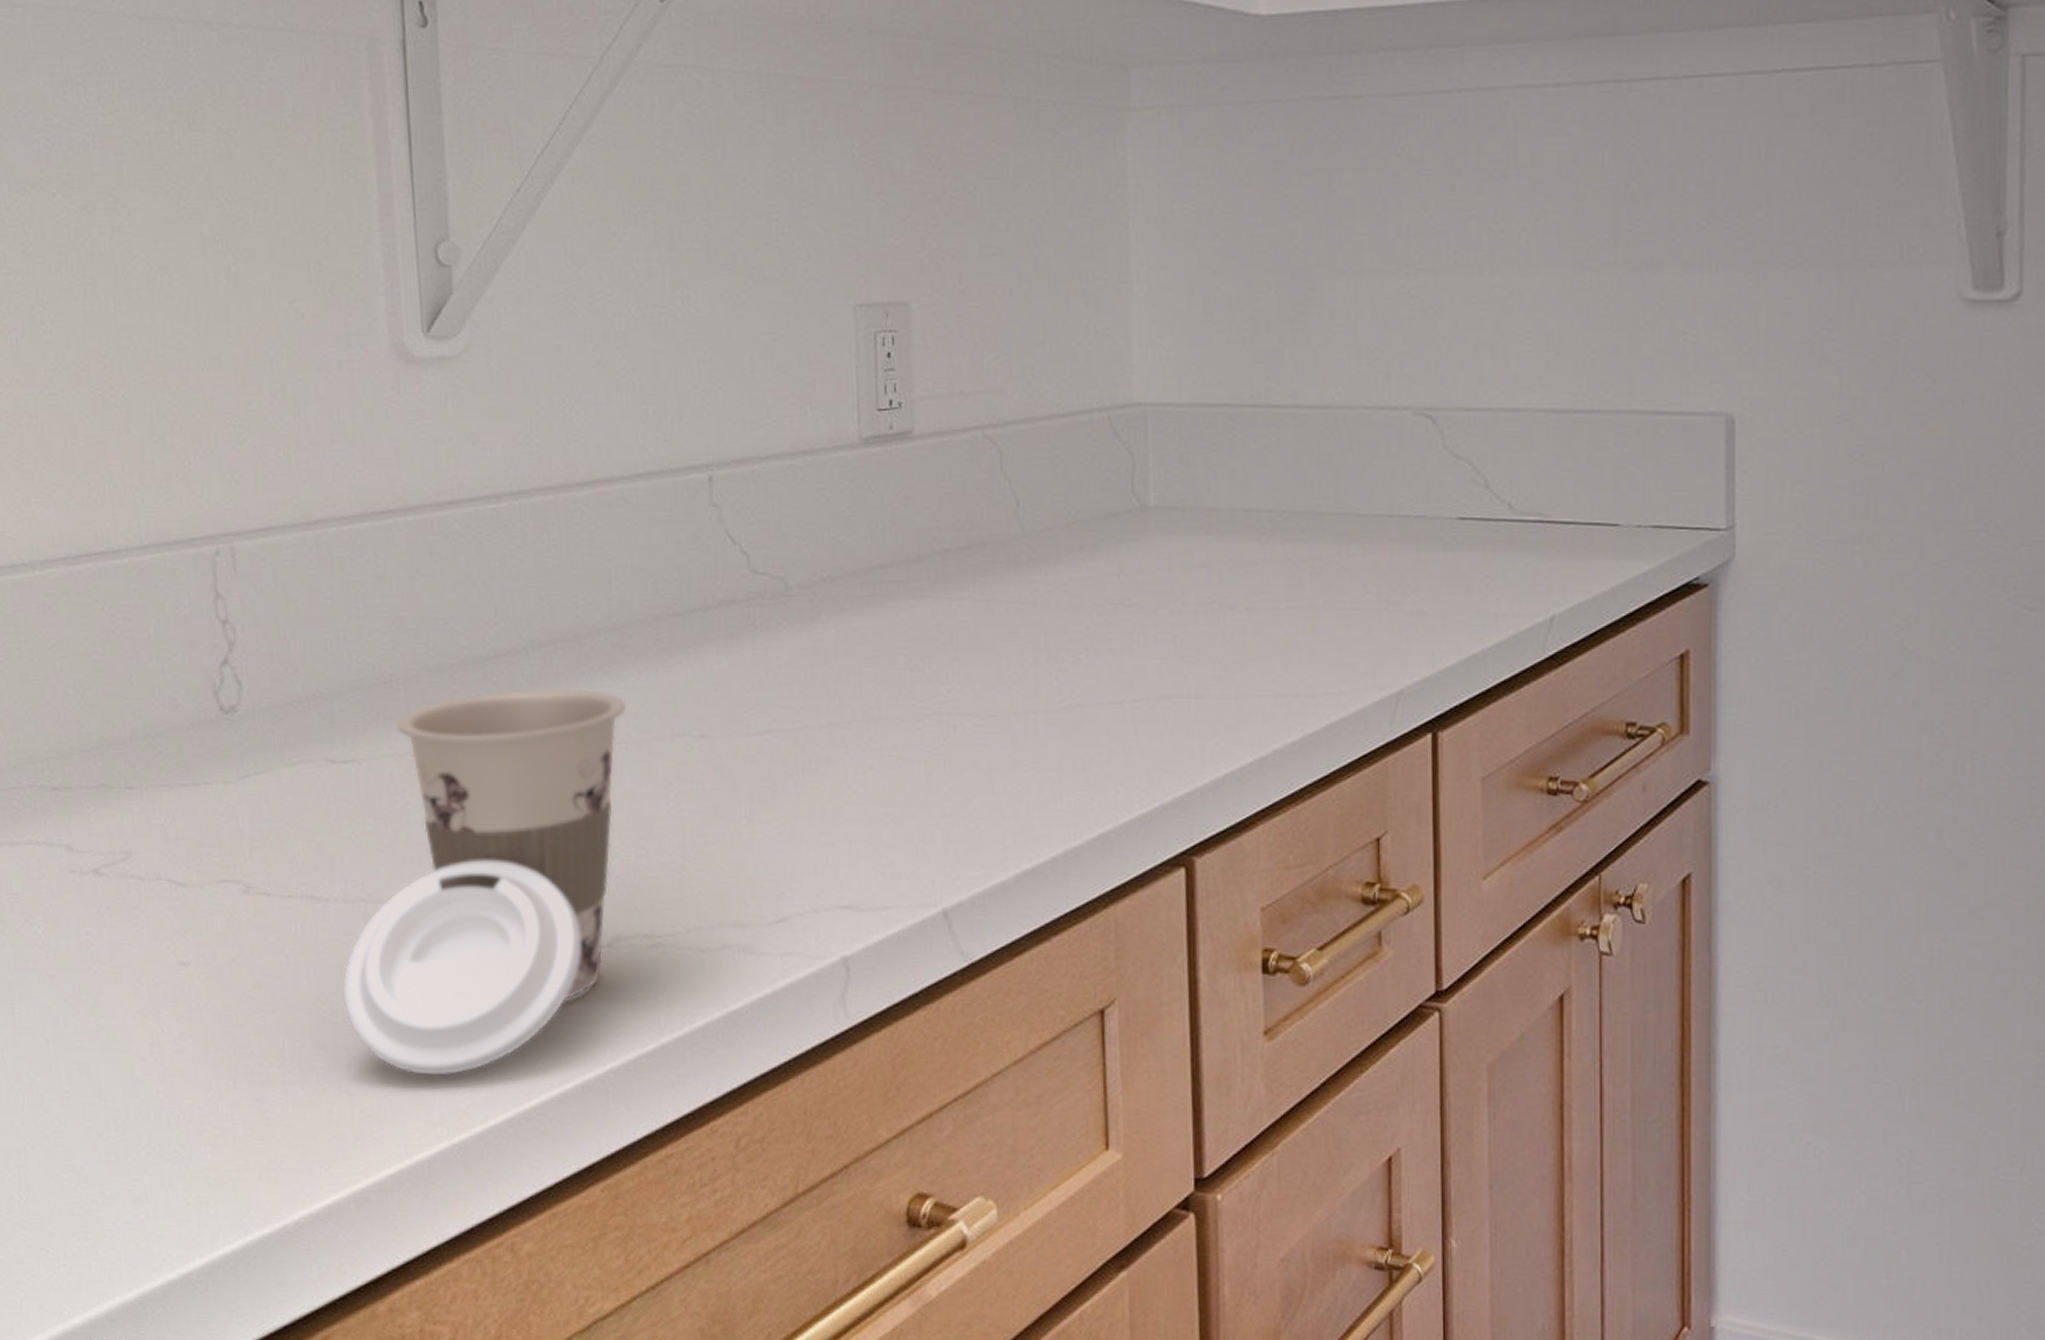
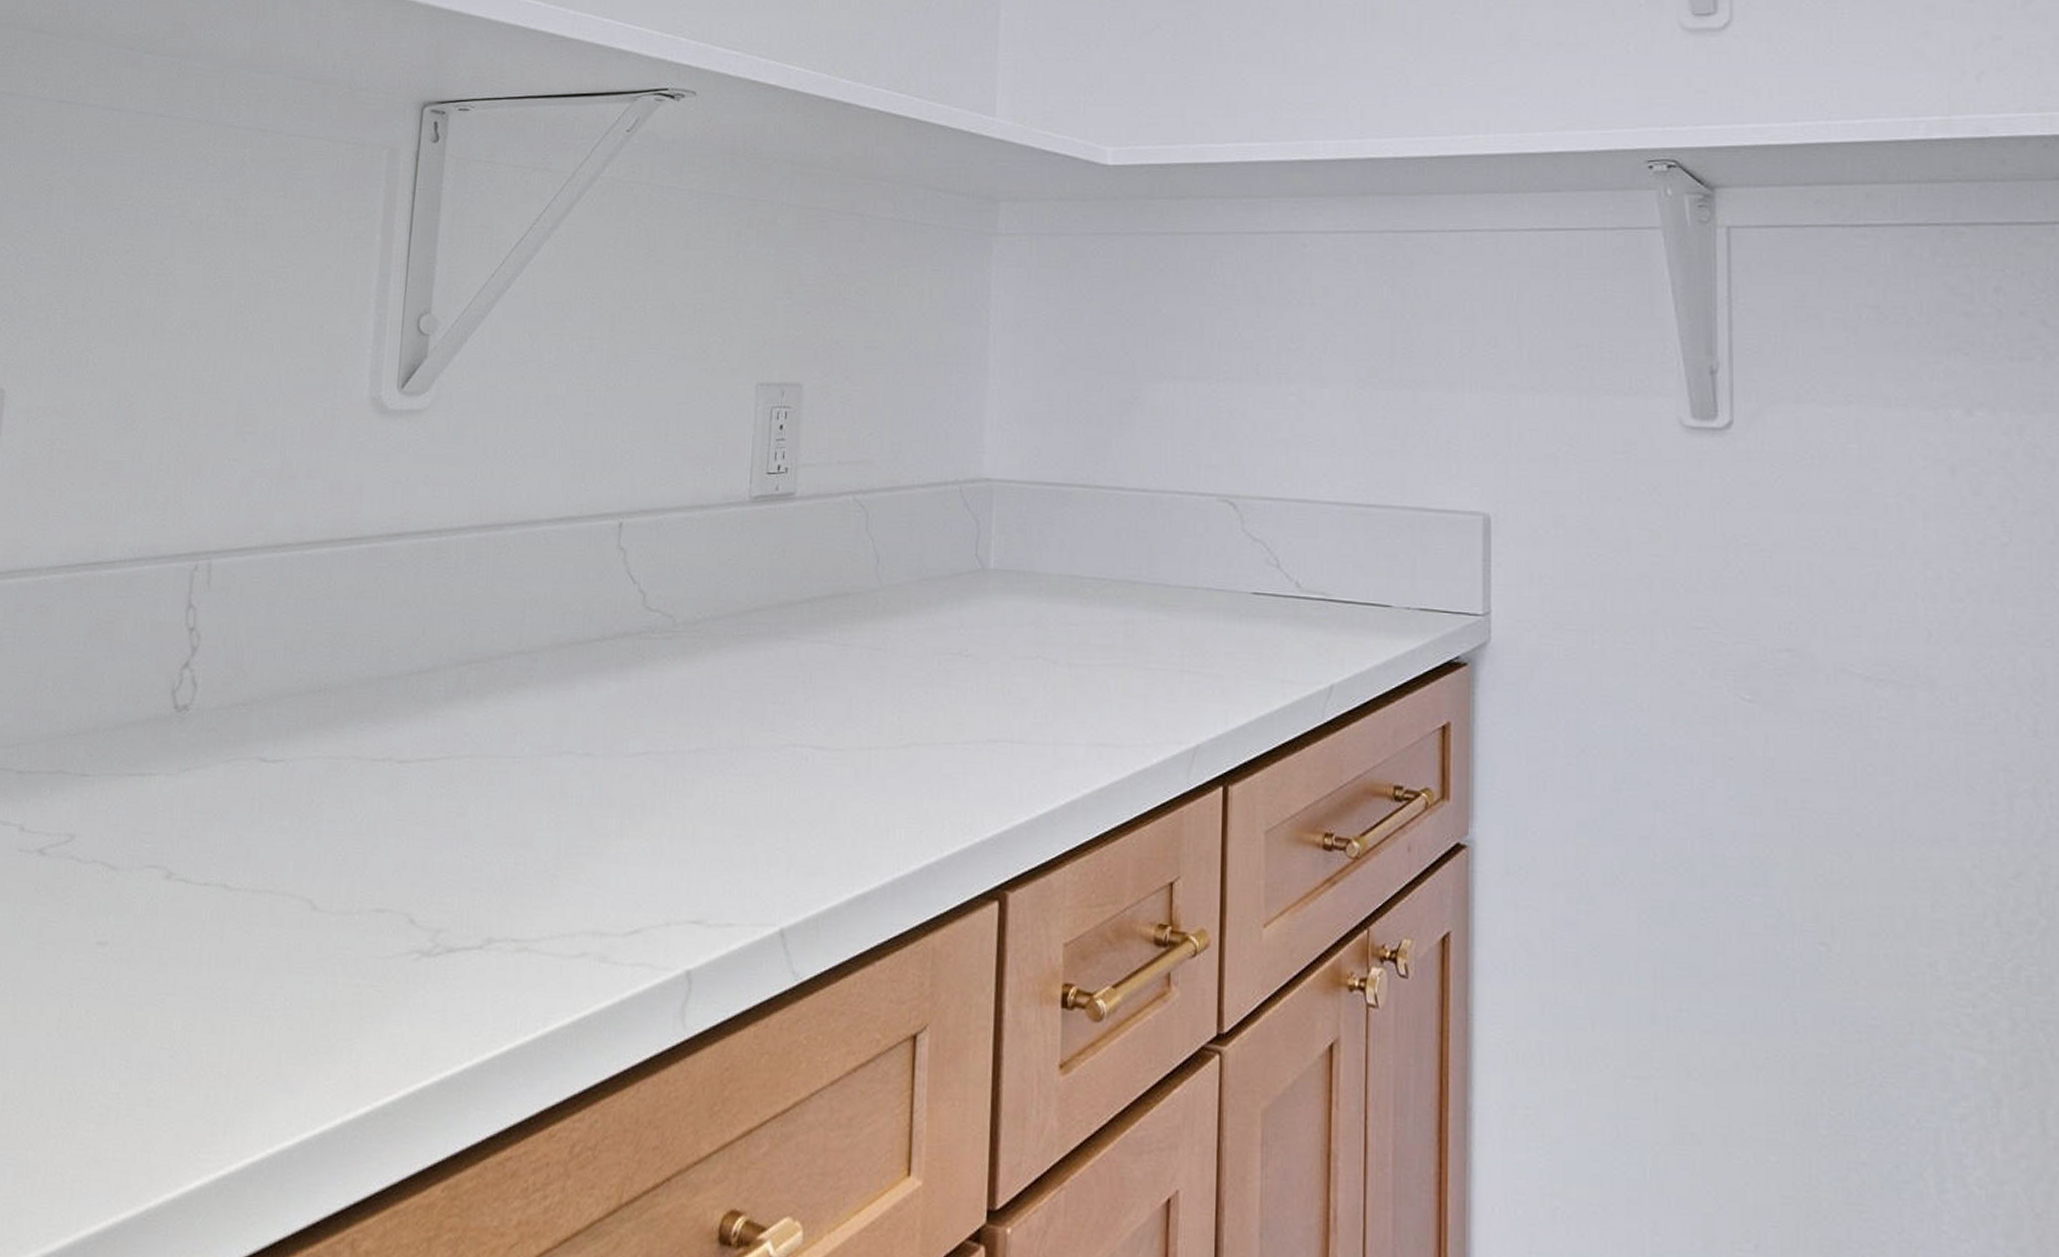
cup: present [342,688,627,1076] -> none [236,703,524,1066]

